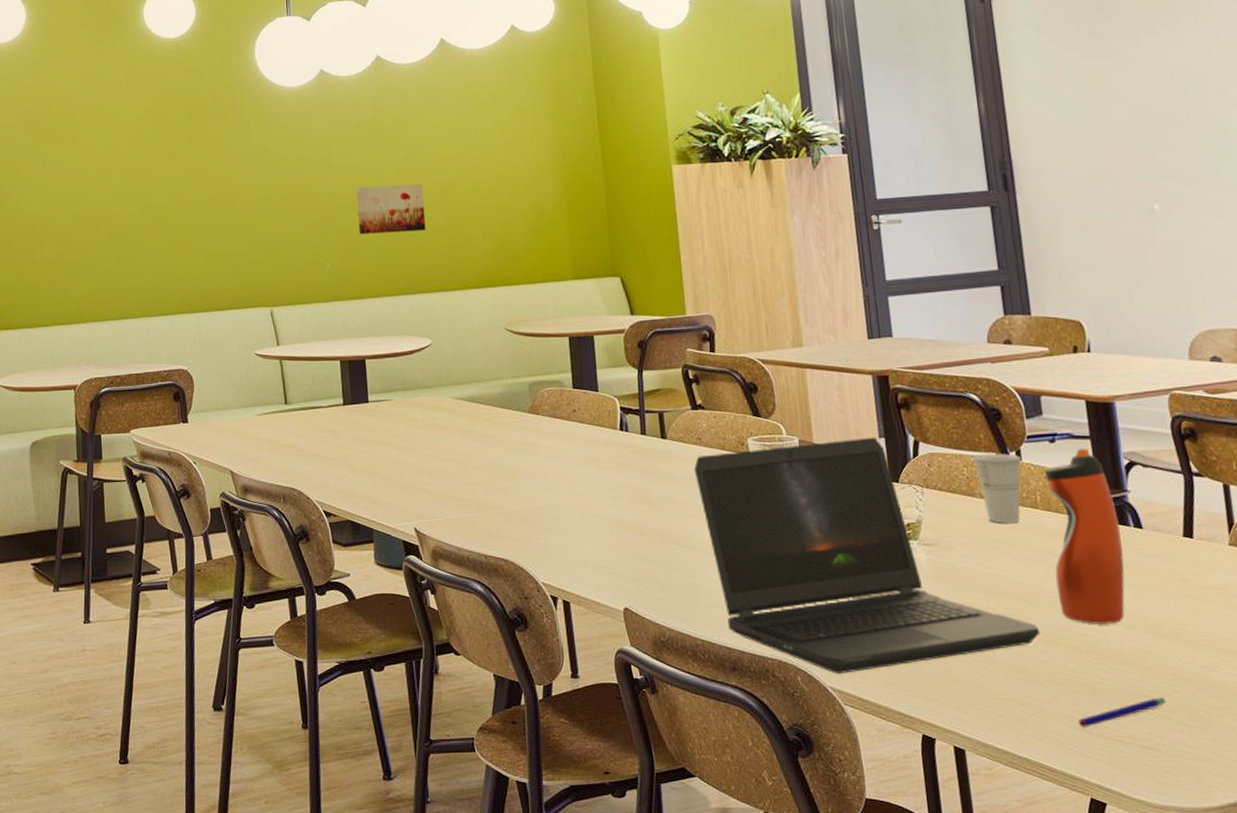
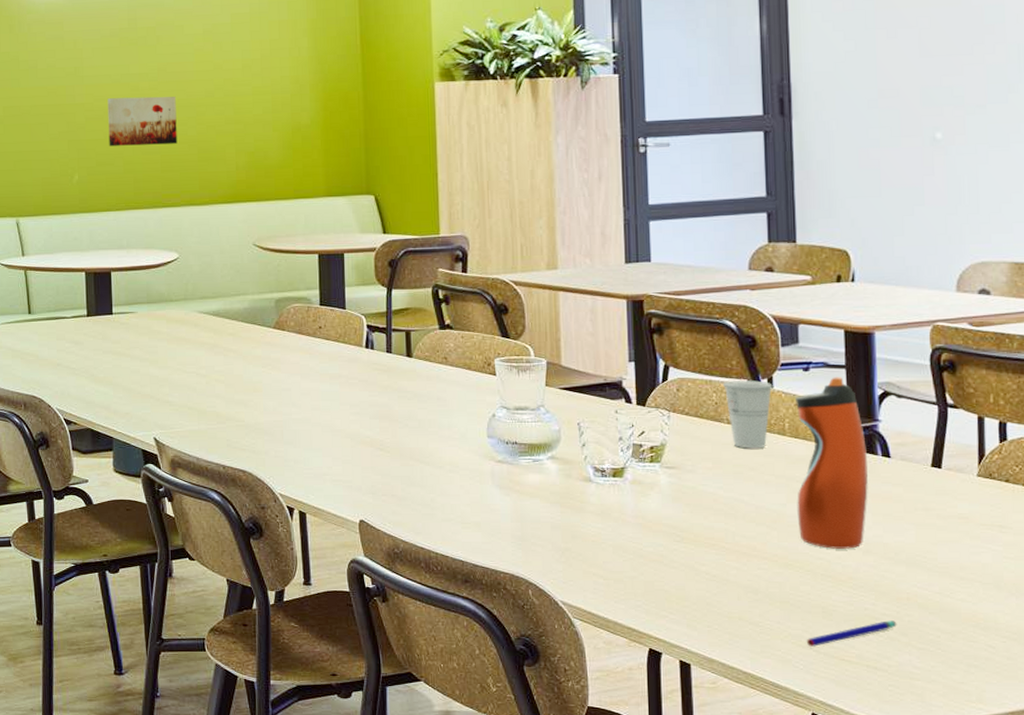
laptop computer: present [693,437,1041,674] -> none [438,360,776,589]

